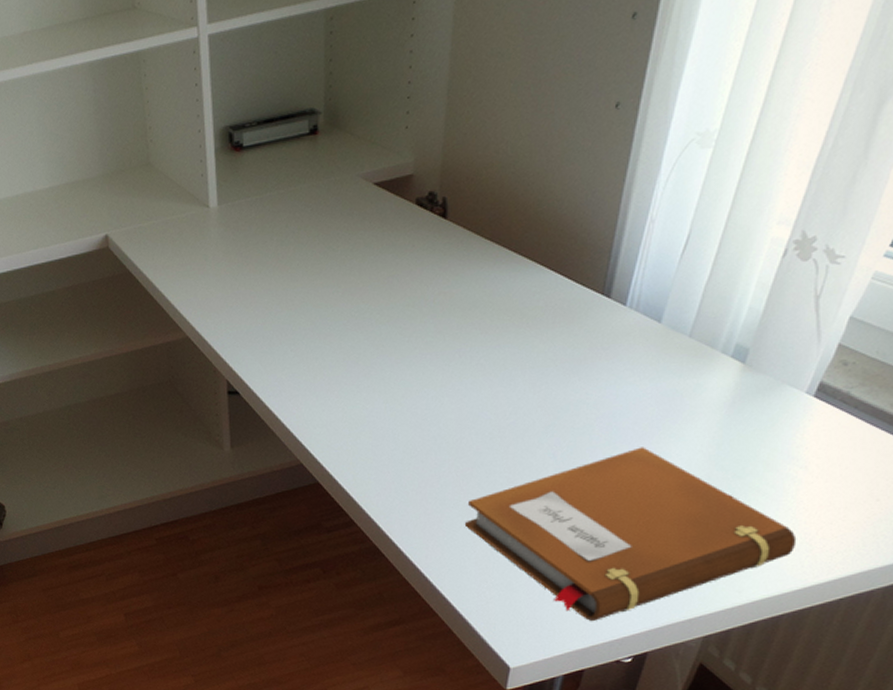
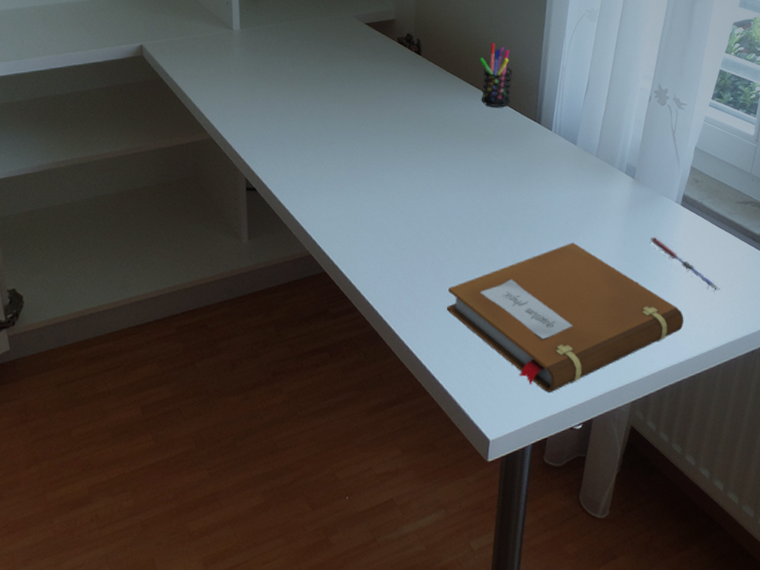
pen holder: none [526,193,576,279] -> present [479,43,513,107]
pen: none [757,438,862,509] -> present [649,236,721,292]

